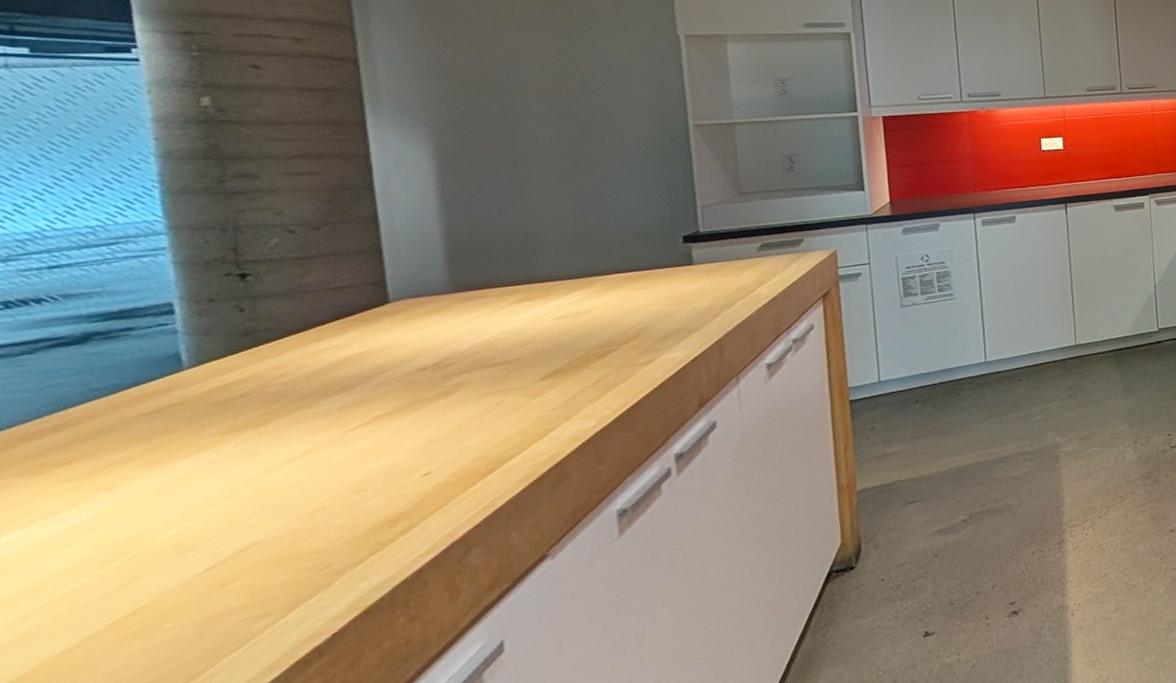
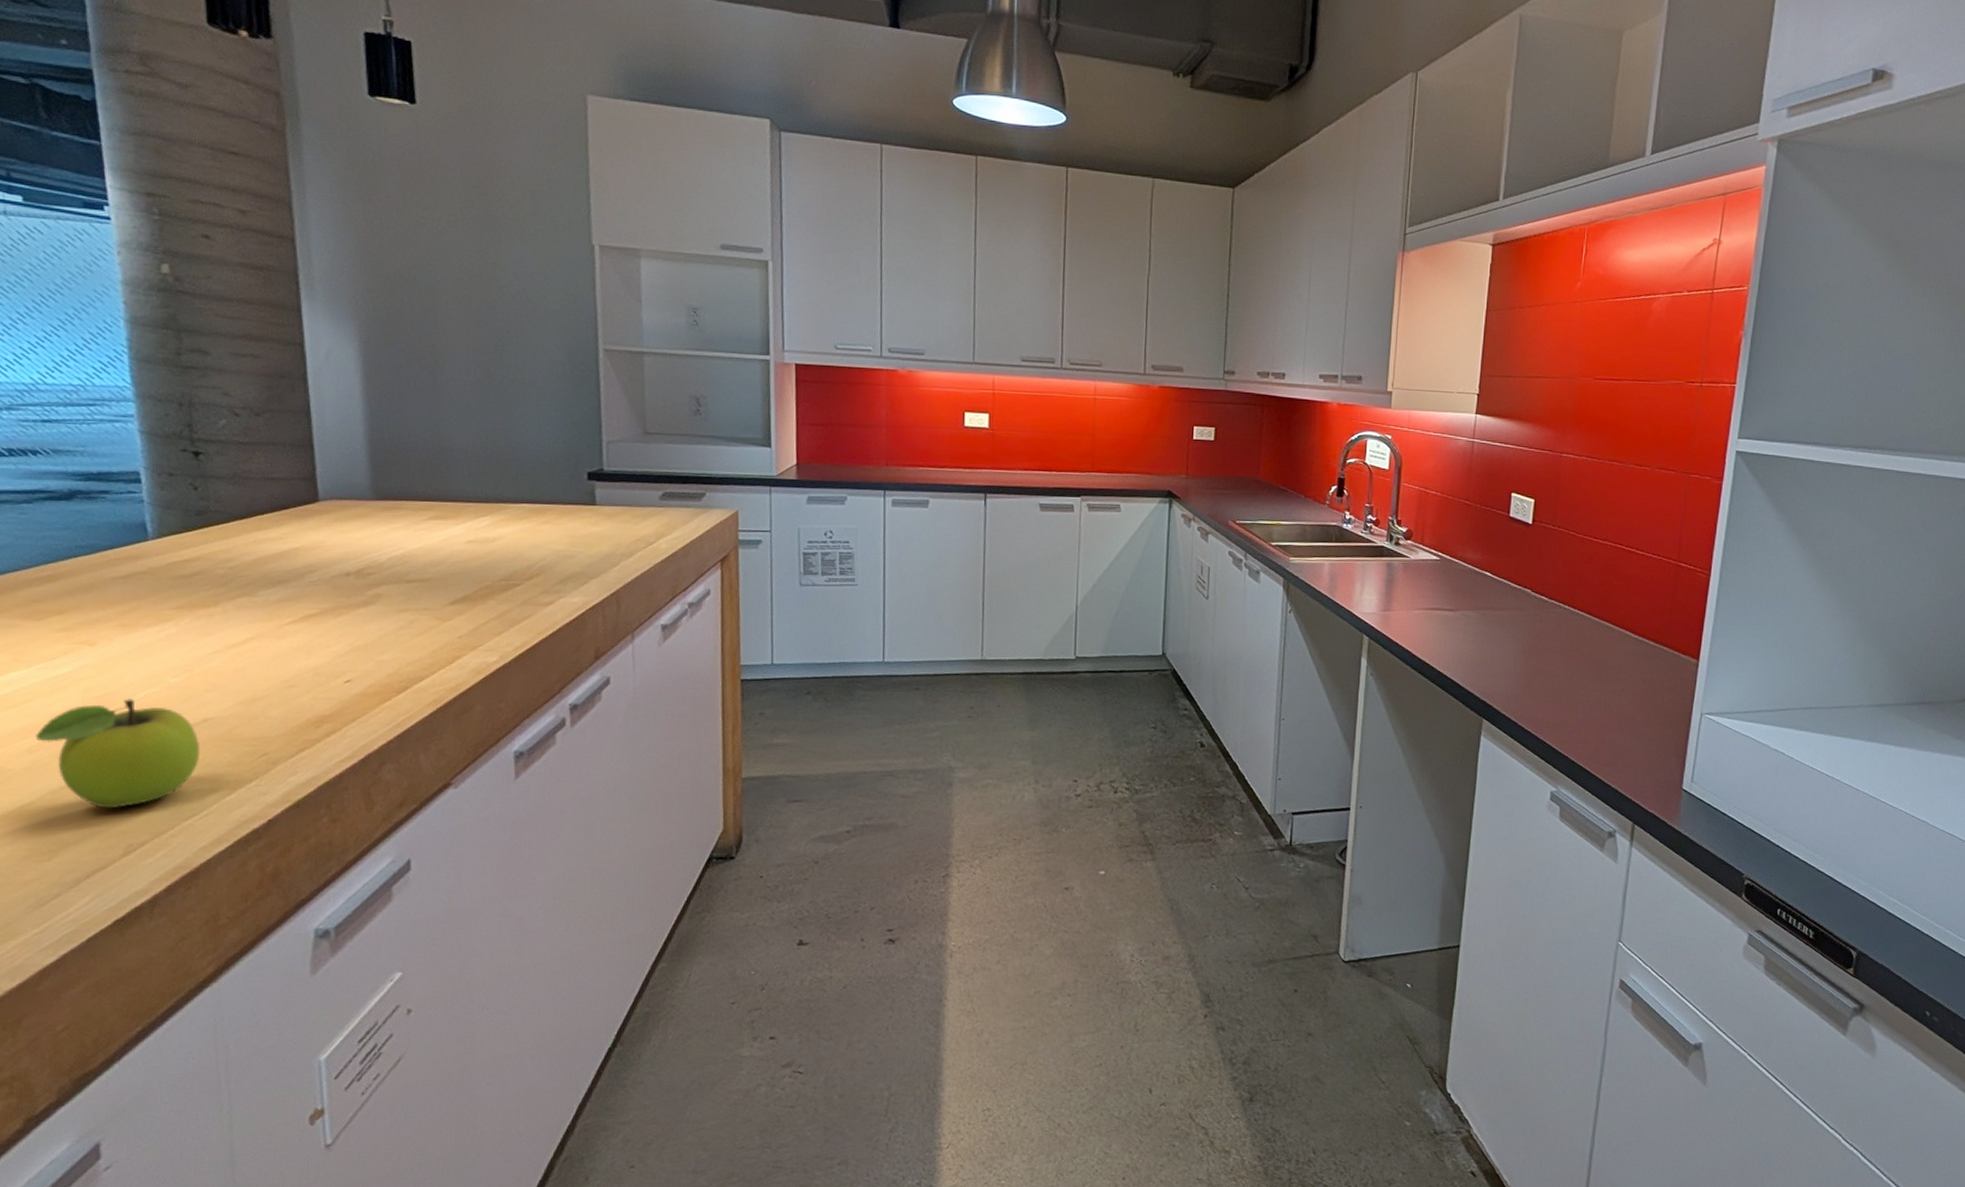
fruit: none [31,538,248,663] -> present [35,699,201,809]

